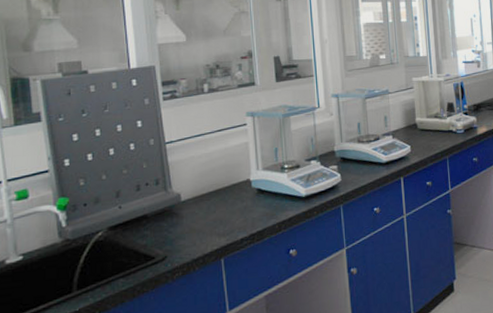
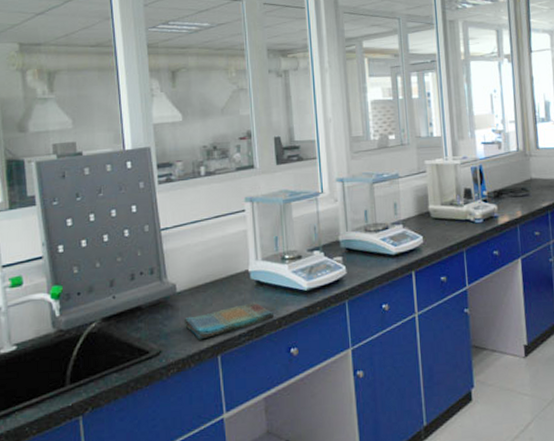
dish towel: none [188,208,275,245] -> present [183,302,275,340]

